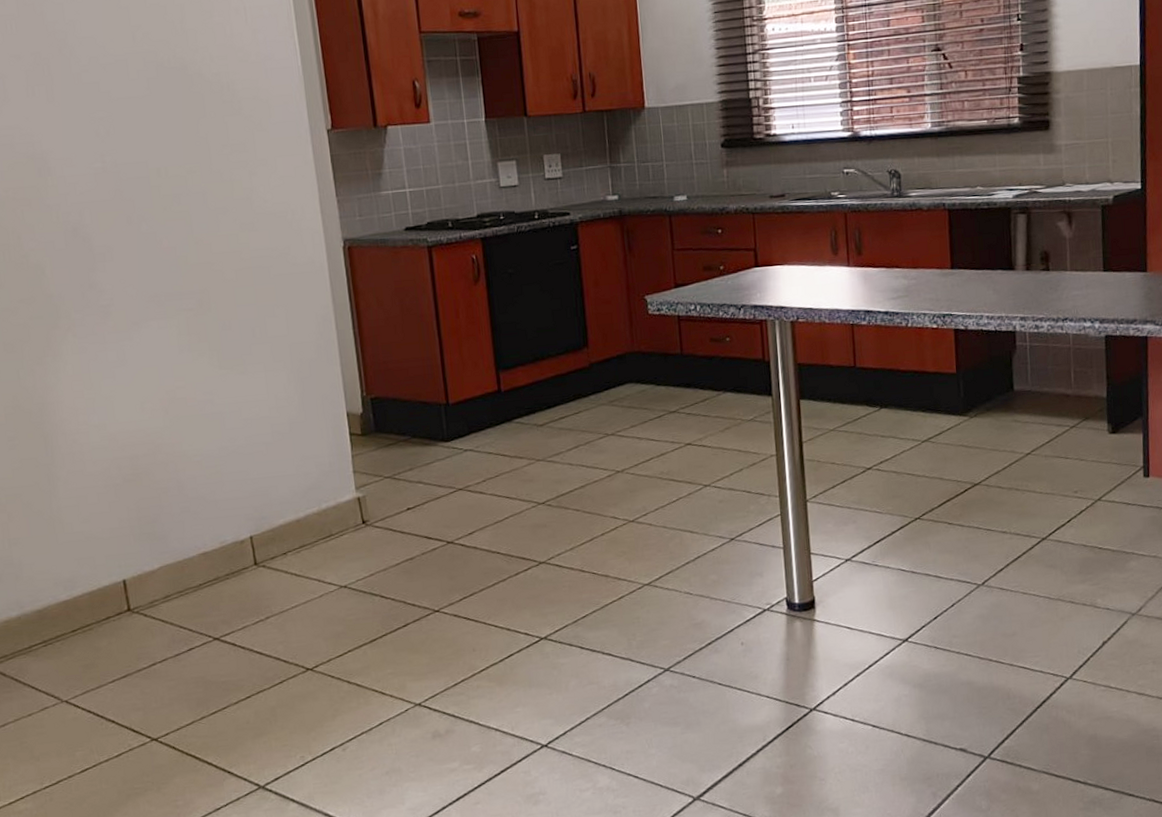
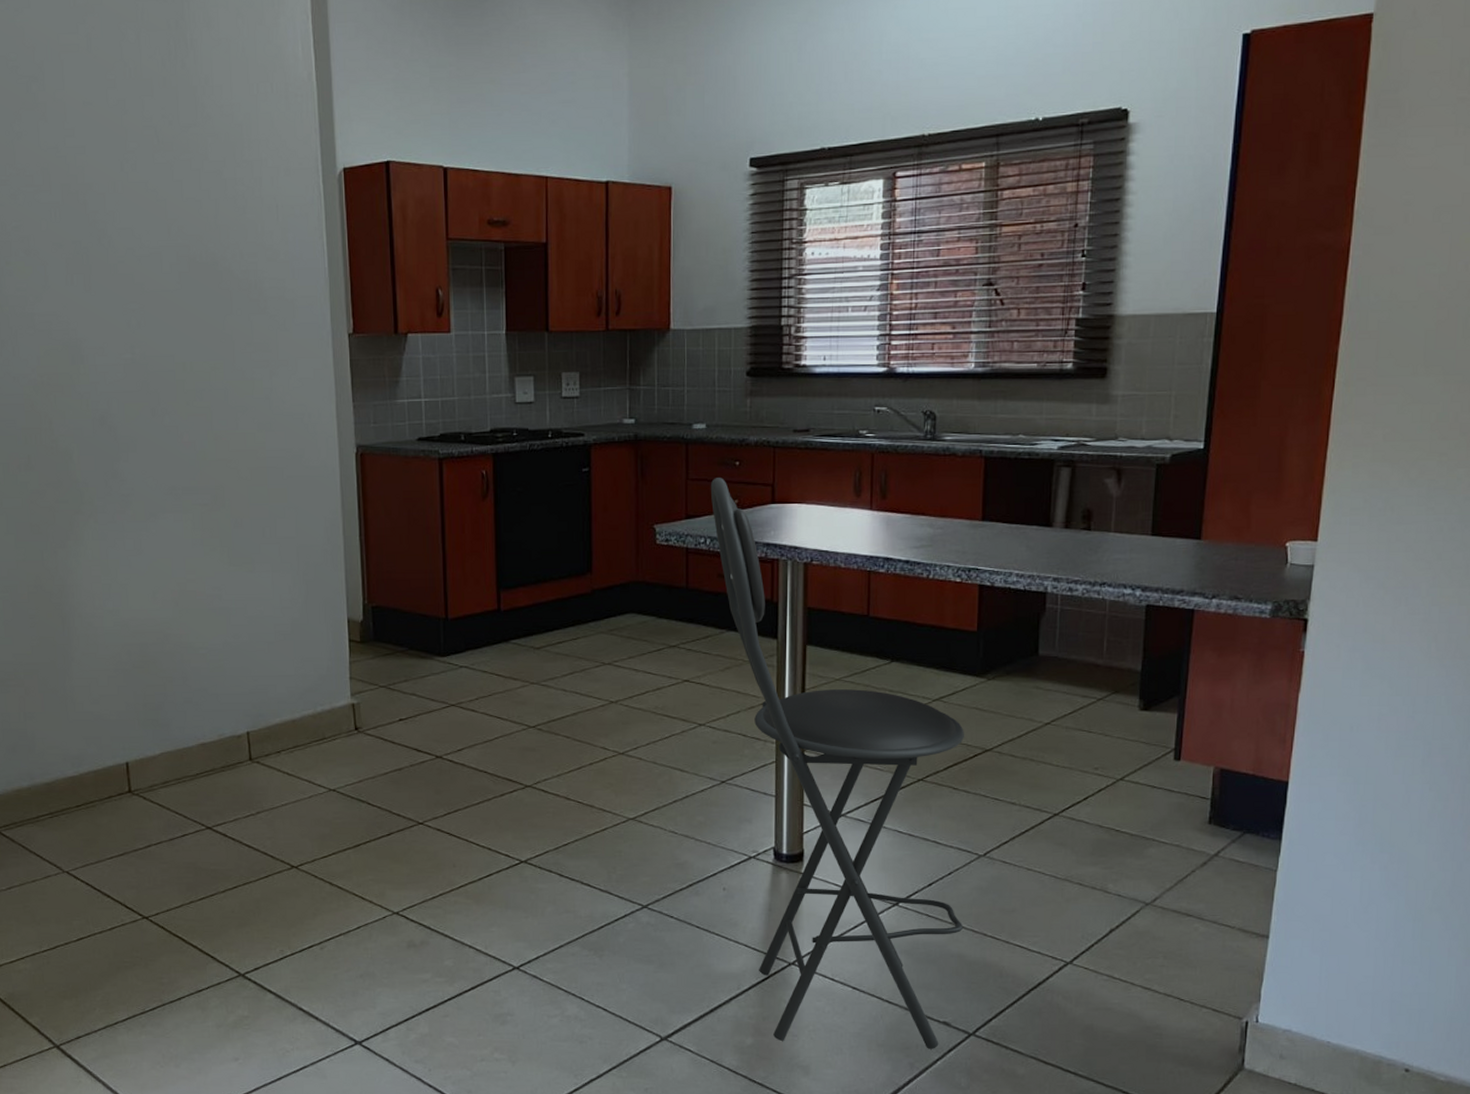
bar stool: none [695,246,970,787] -> present [710,478,964,1049]

